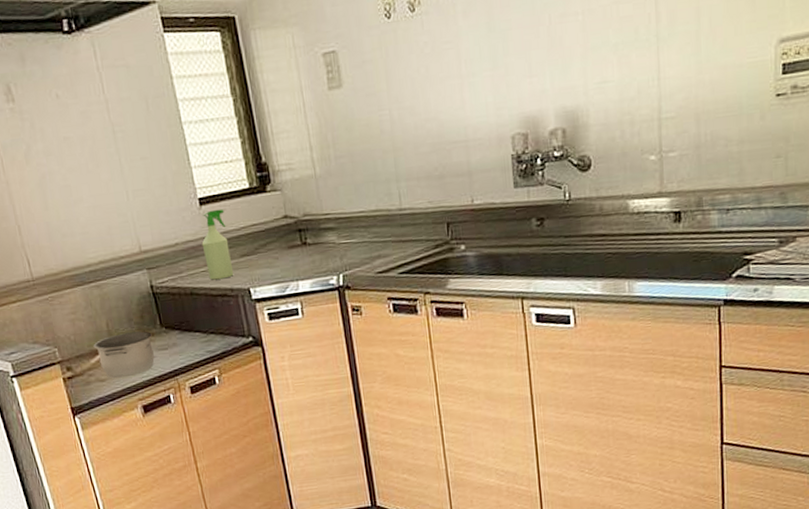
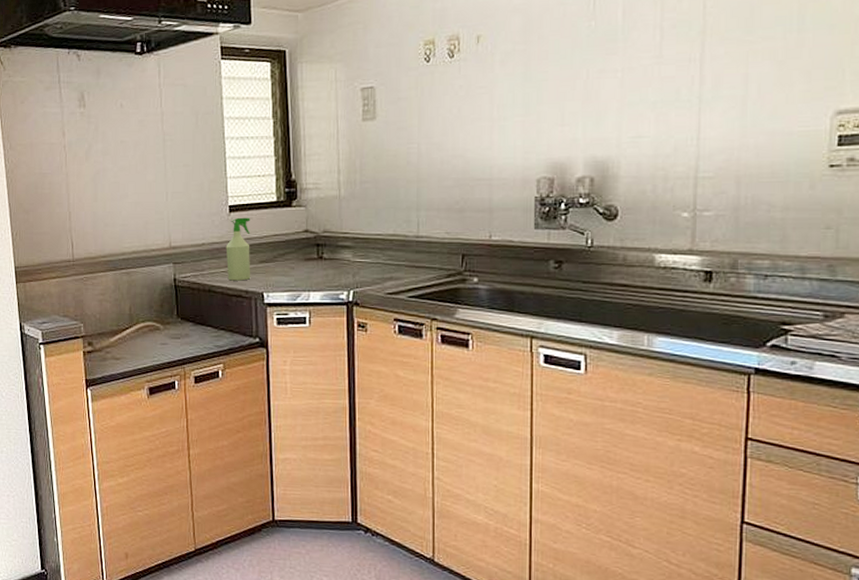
cooking pot: present [93,331,155,379] -> none [114,318,168,359]

